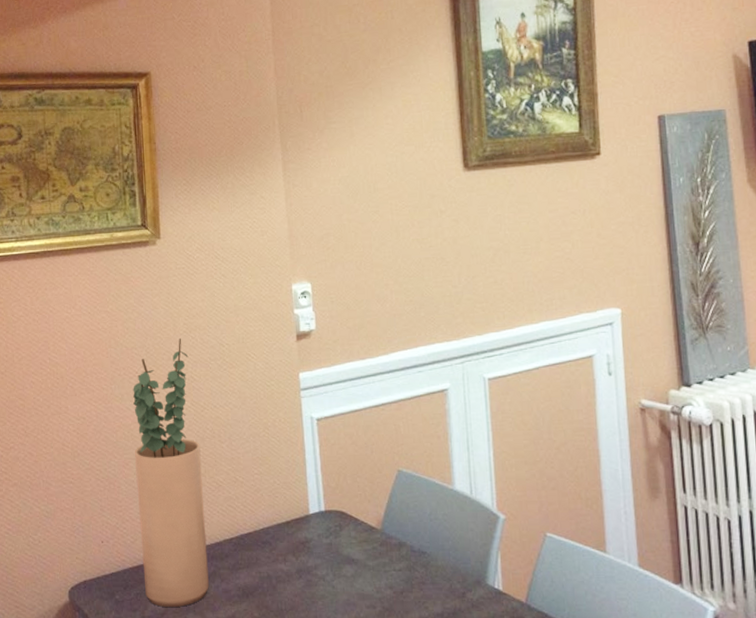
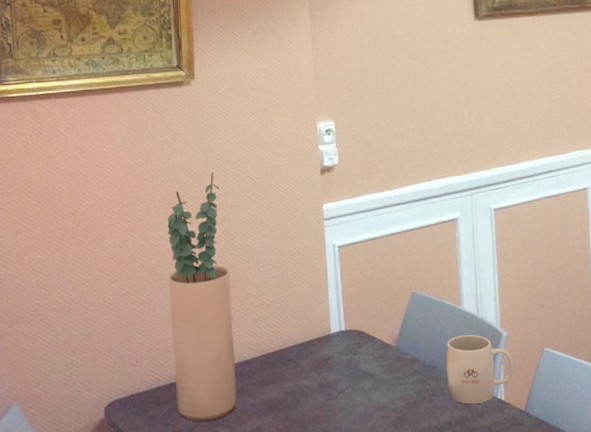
mug: none [436,518,513,595] -> present [445,335,514,405]

